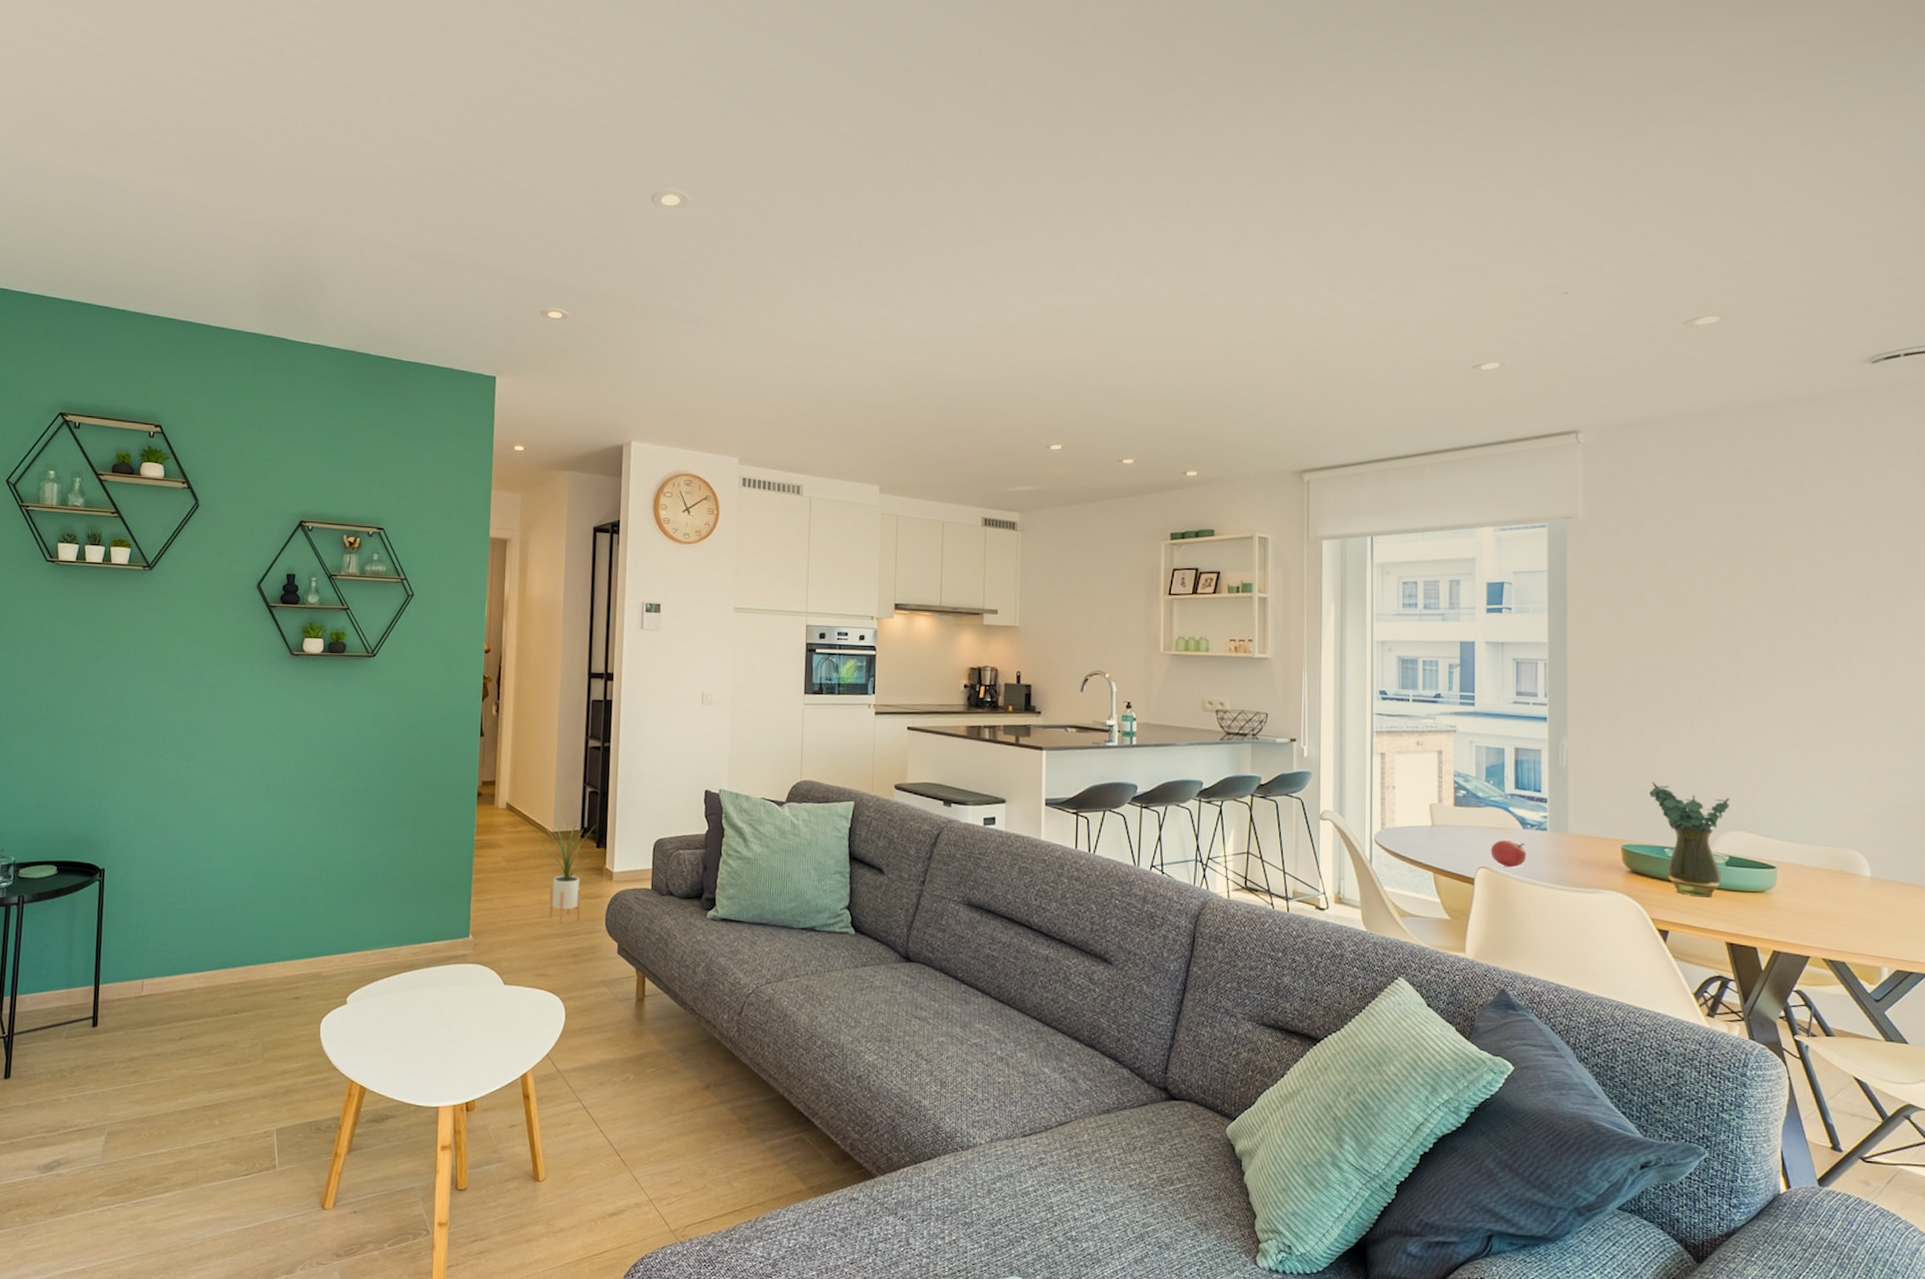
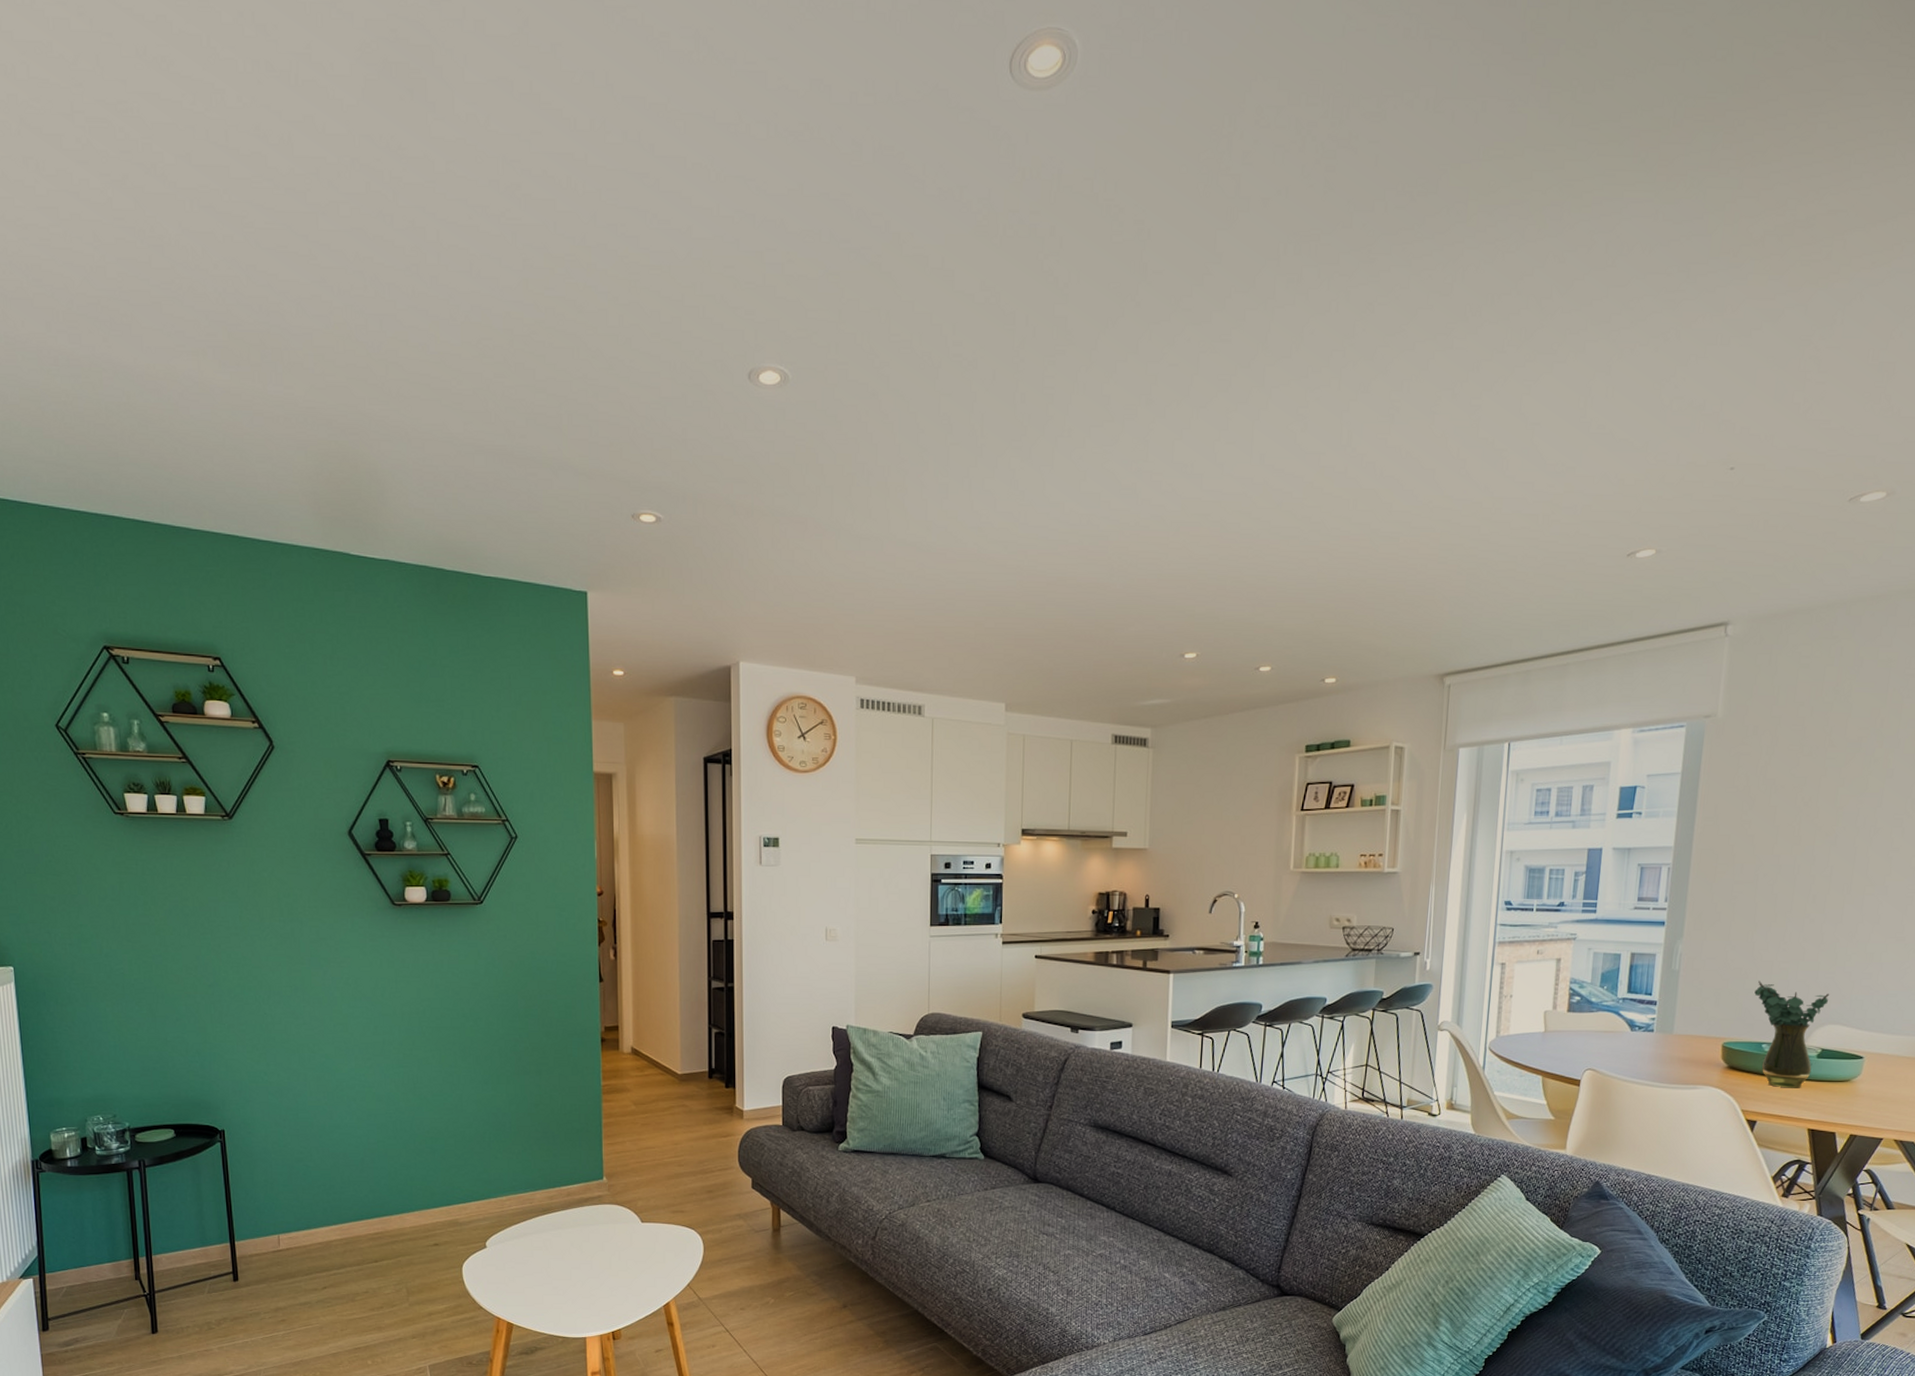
house plant: present [541,815,595,924] -> none [669,1057,723,1162]
fruit: present [1490,840,1526,868] -> none [1598,1043,1632,1069]

